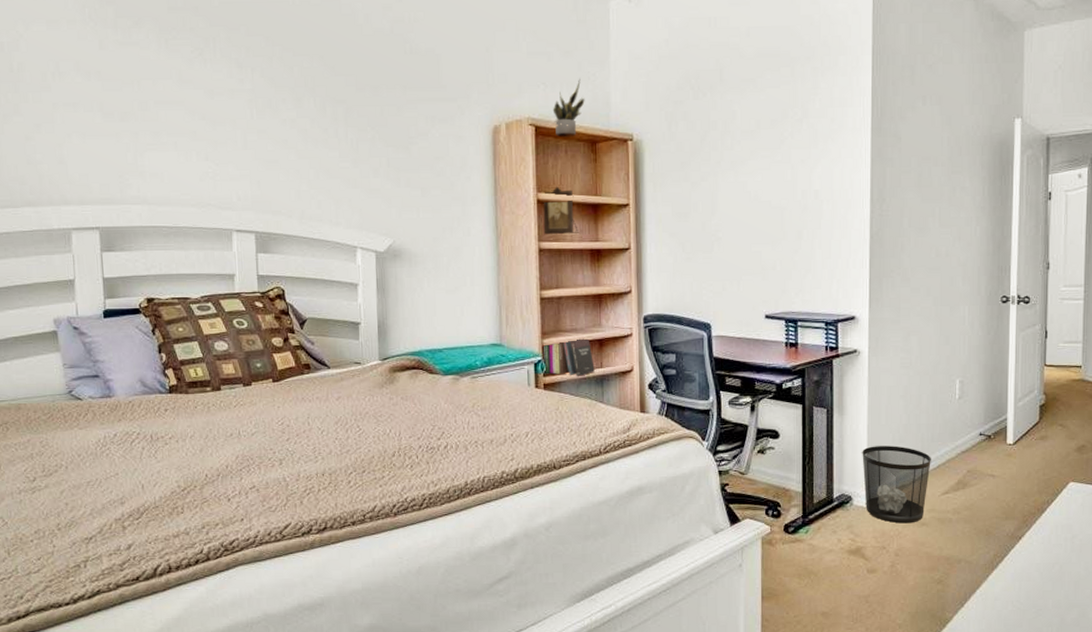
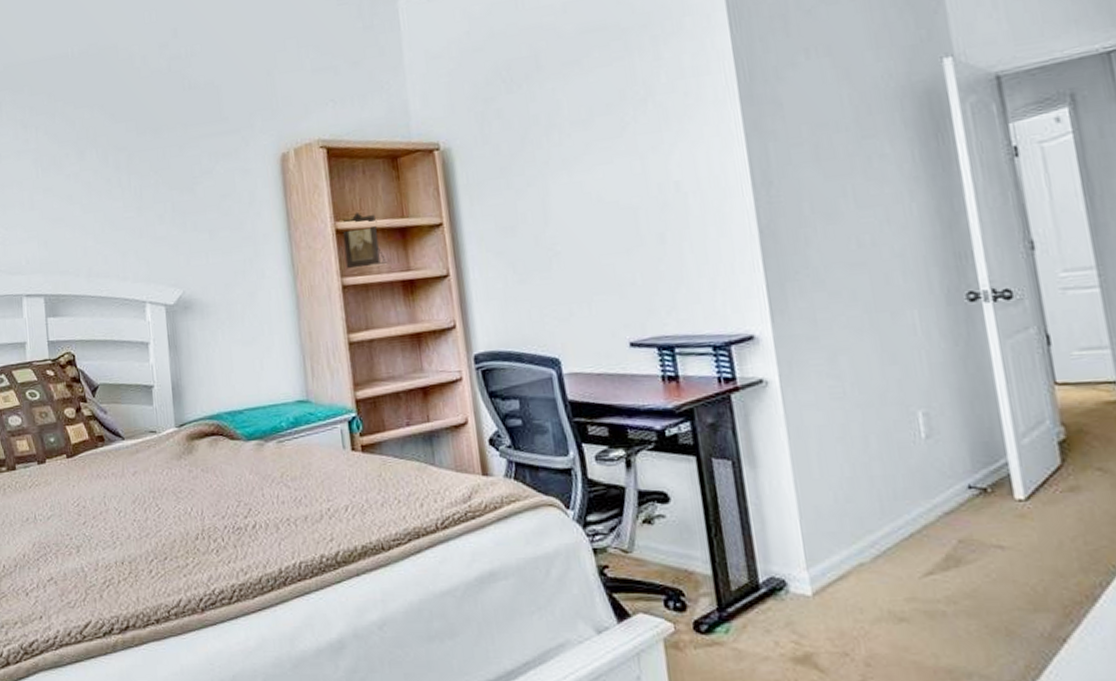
books: present [542,337,595,376] -> none [356,386,421,434]
potted plant: present [552,78,585,138] -> none [344,89,380,157]
waste bin: present [862,446,931,524] -> none [791,507,901,619]

